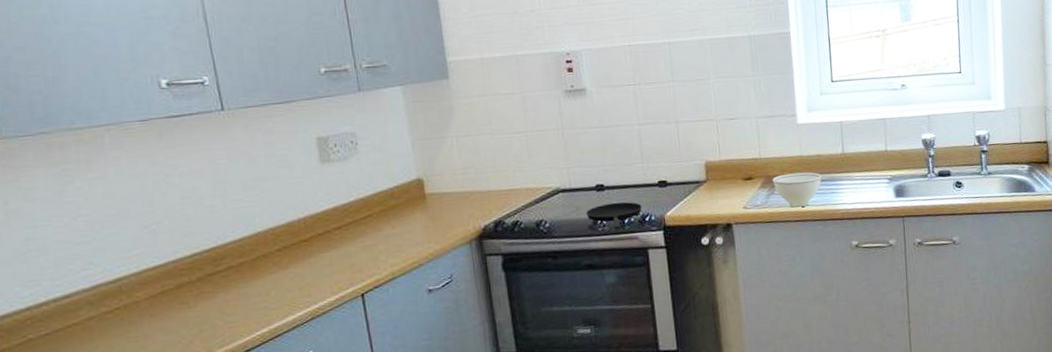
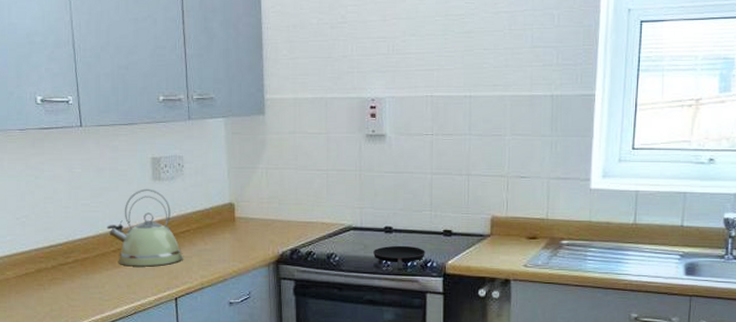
kettle: none [266,173,367,266] -> present [106,188,183,267]
bowl: present [772,172,822,208] -> none [557,238,609,272]

